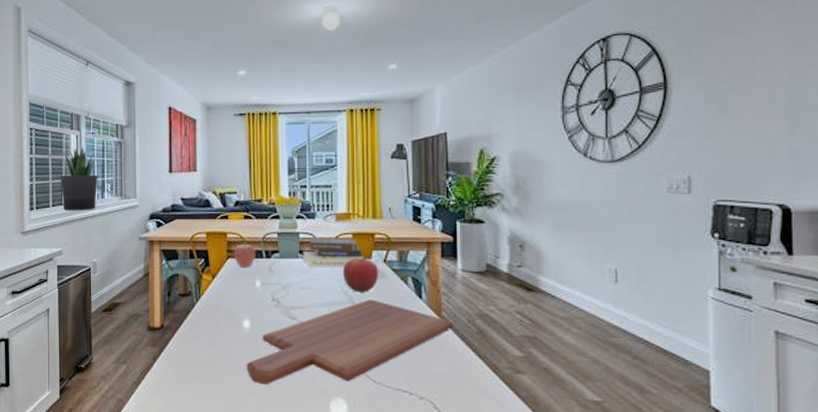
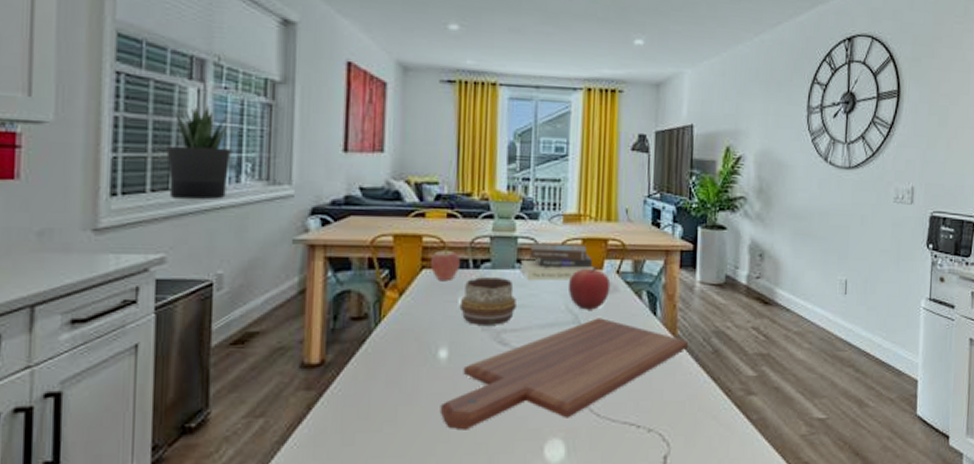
decorative bowl: none [257,265,302,303] -> present [459,277,518,325]

